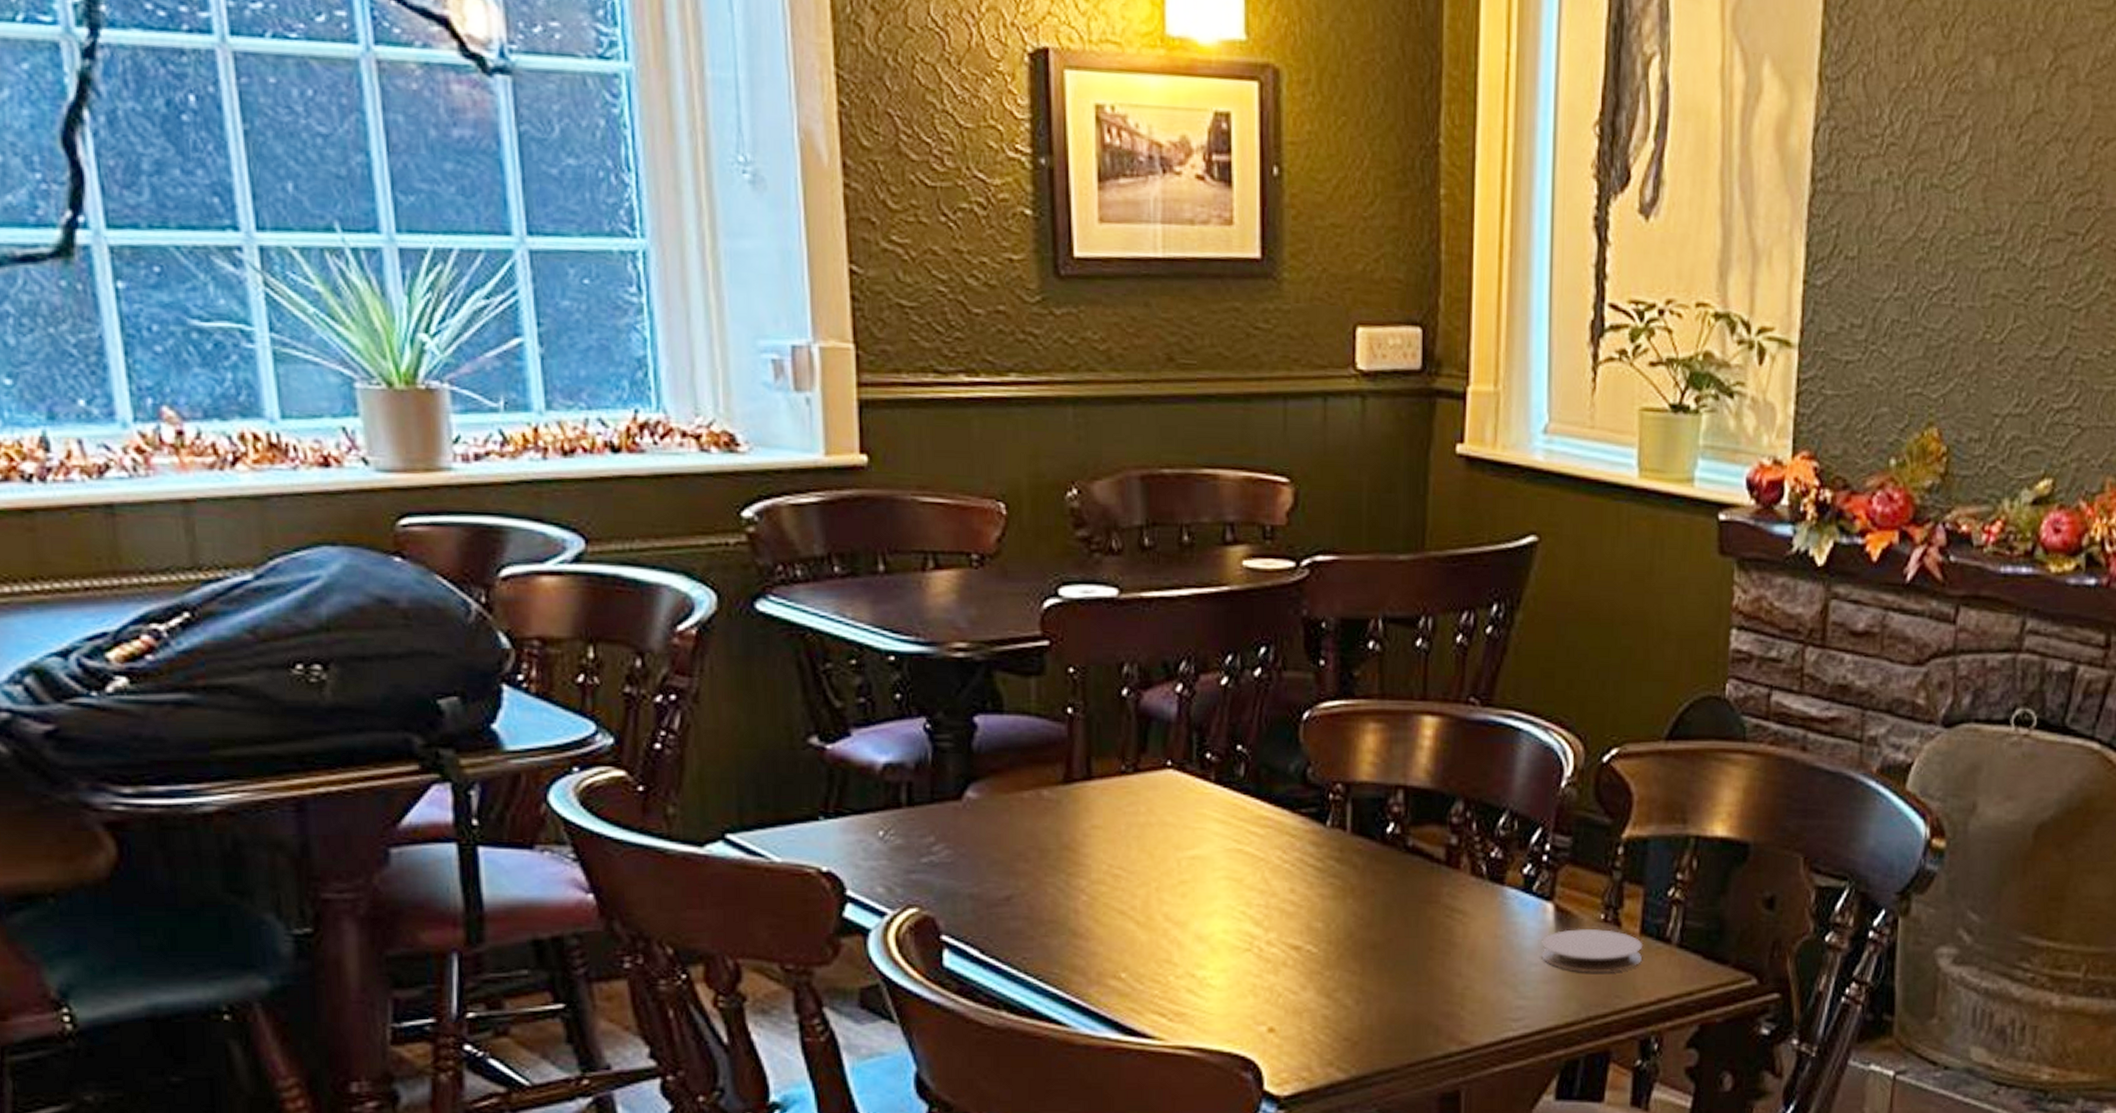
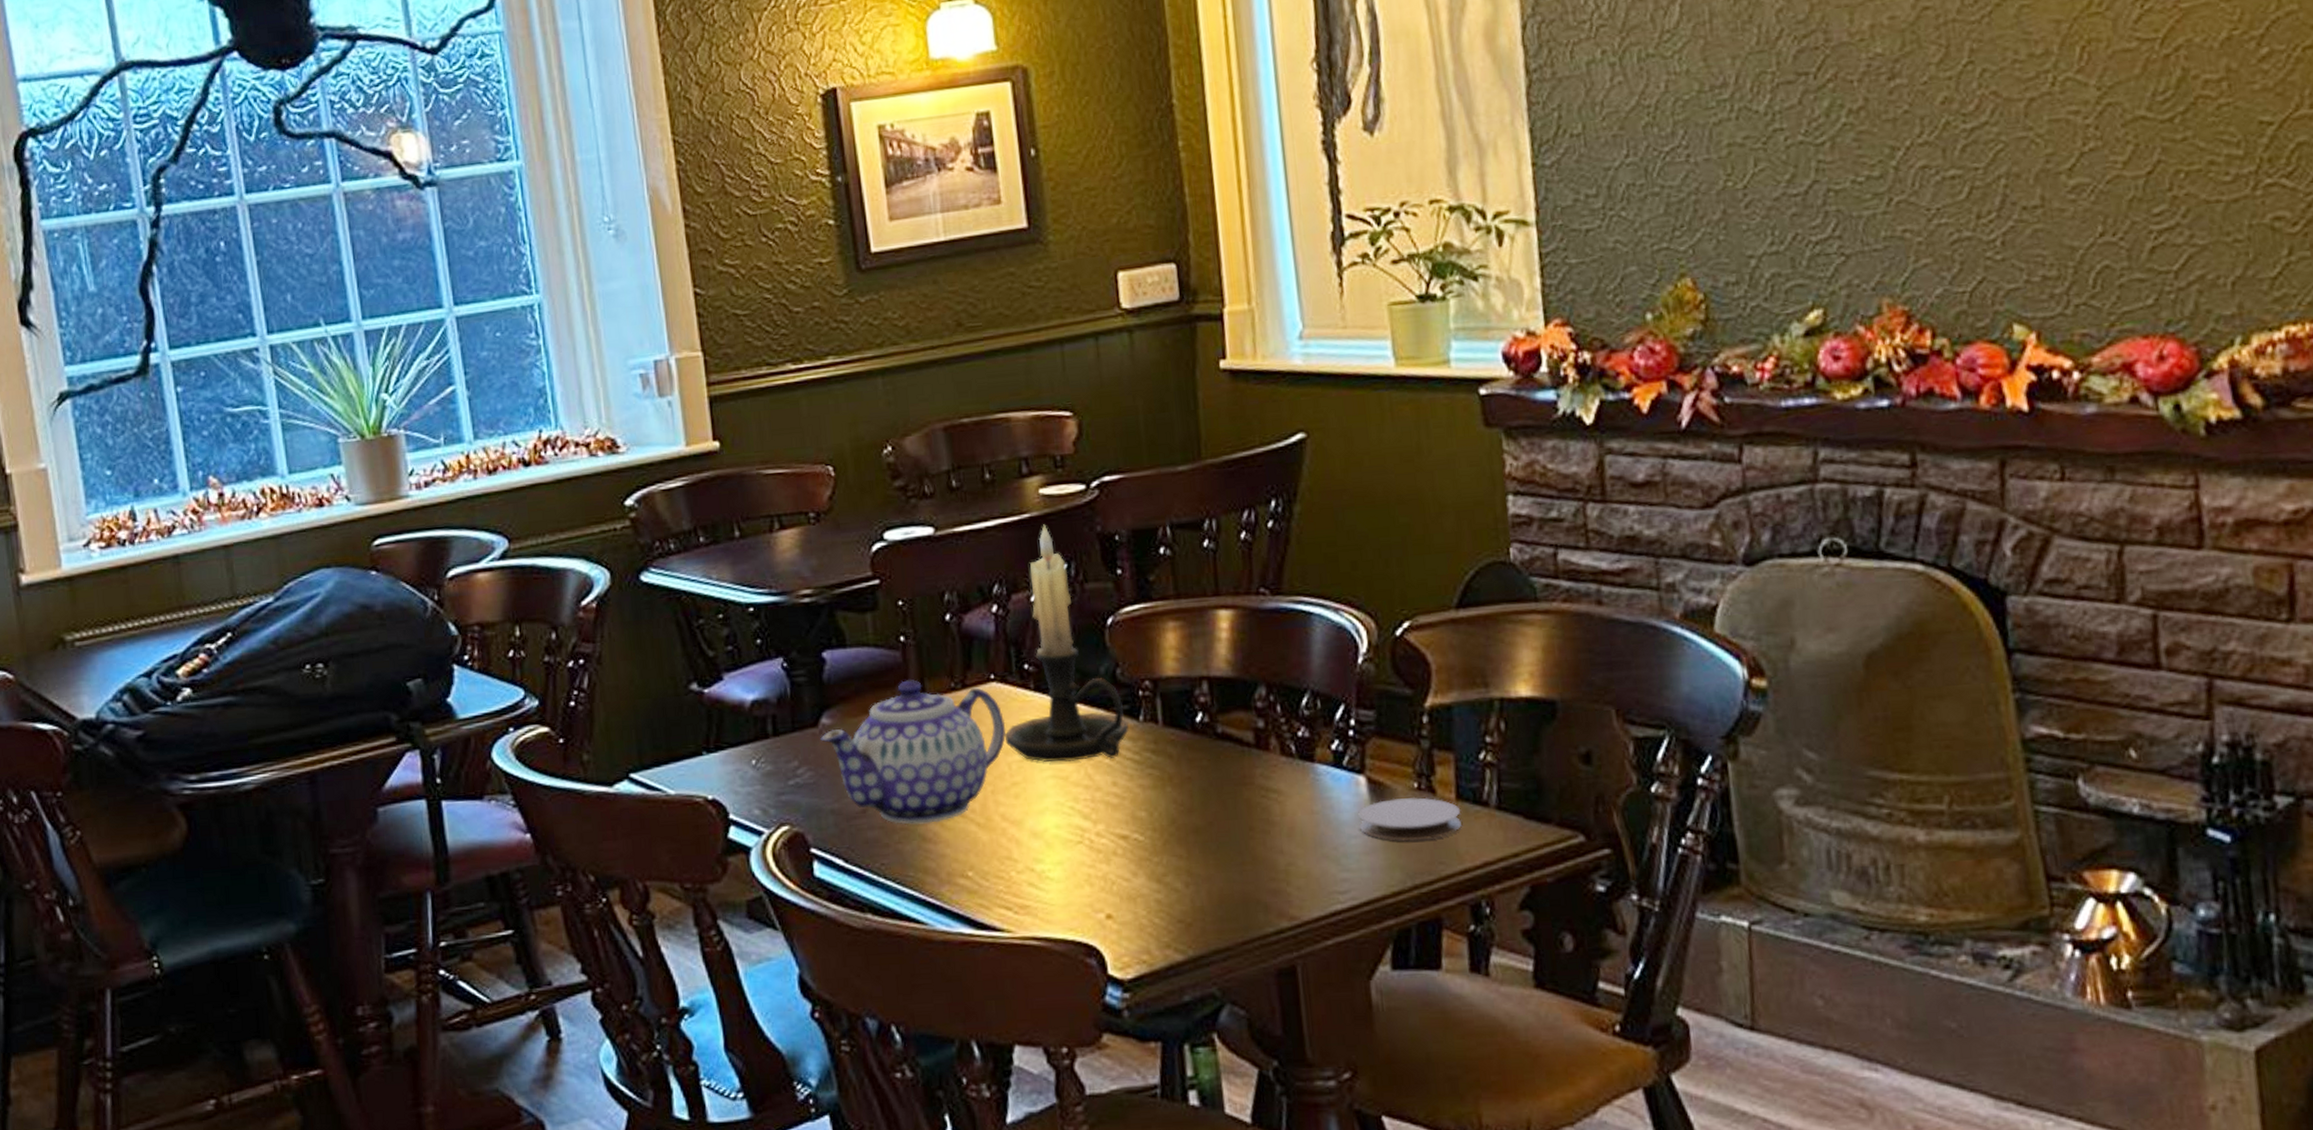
teapot: none [963,757,1179,918] -> present [820,679,1006,825]
candle holder: none [1176,600,1314,863] -> present [1004,524,1129,762]

